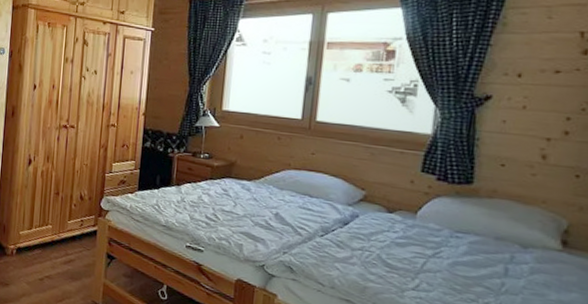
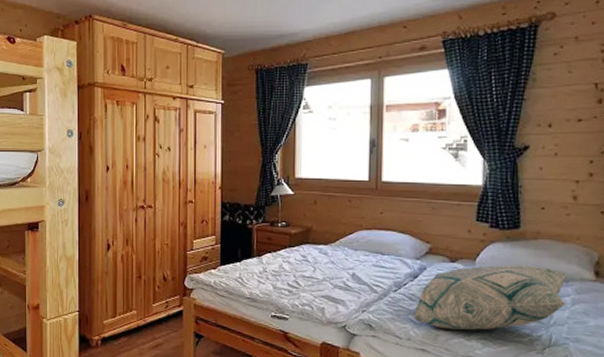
decorative pillow: none [340,220,527,290] -> present [414,265,568,331]

